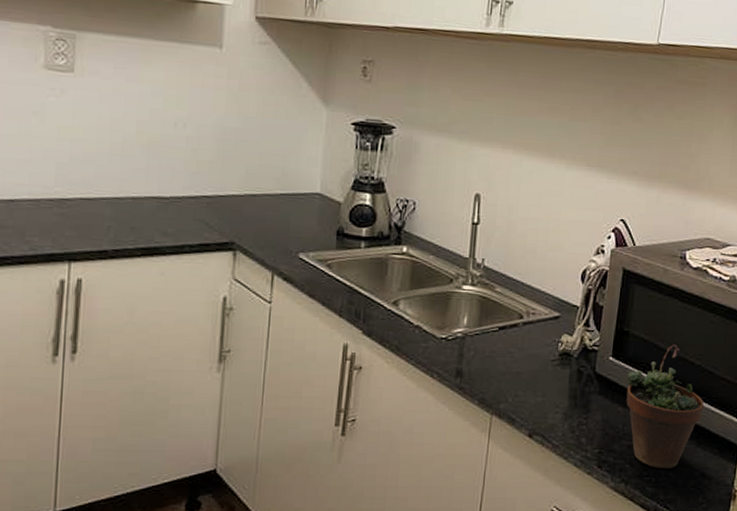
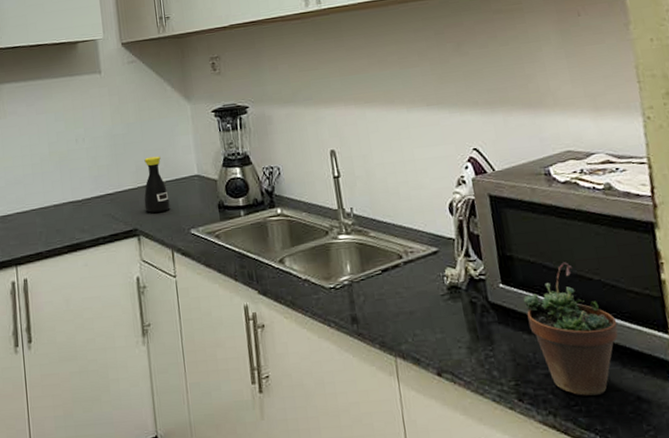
bottle: none [248,162,281,228] -> present [144,156,170,213]

